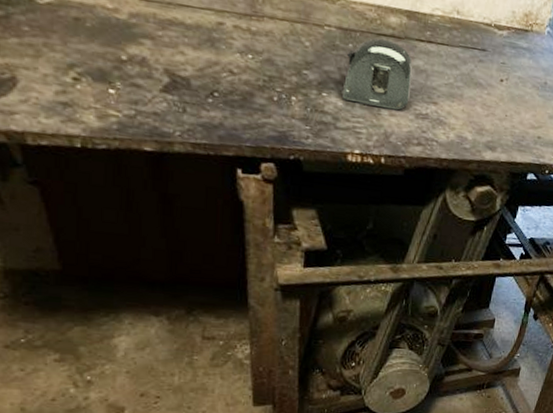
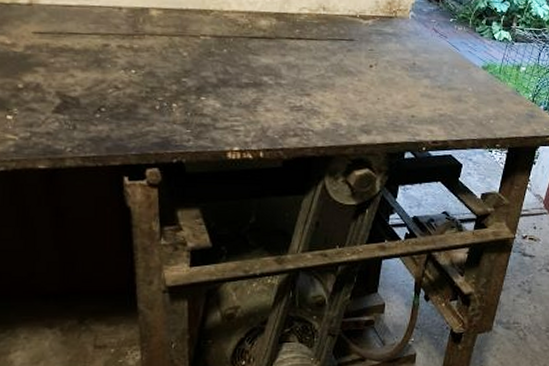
tape measure: present [342,38,413,111] -> none [219,41,285,106]

